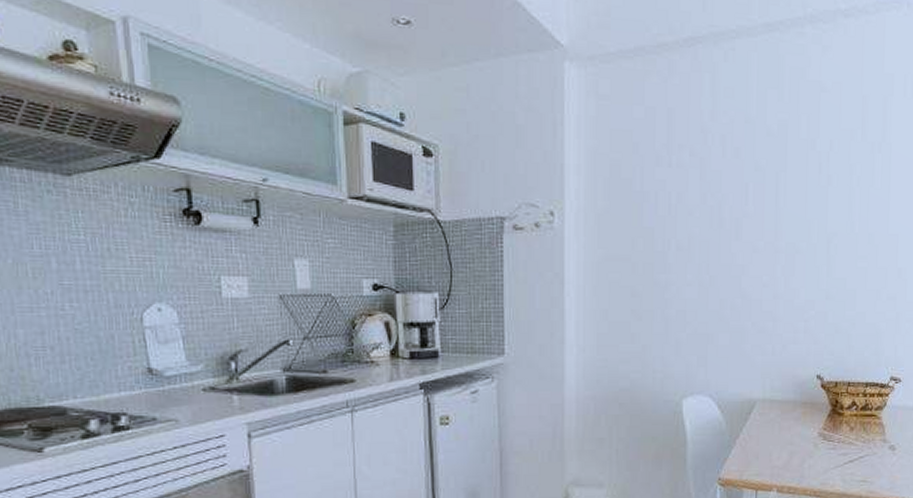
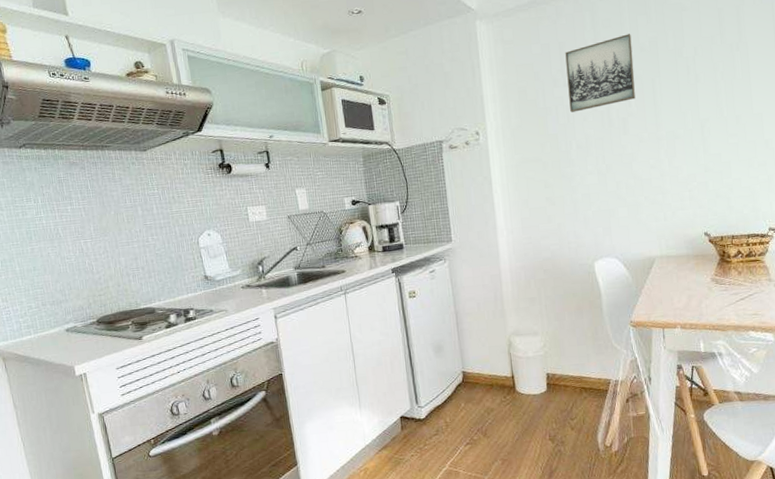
wall art: none [673,110,757,203] -> present [565,34,636,112]

